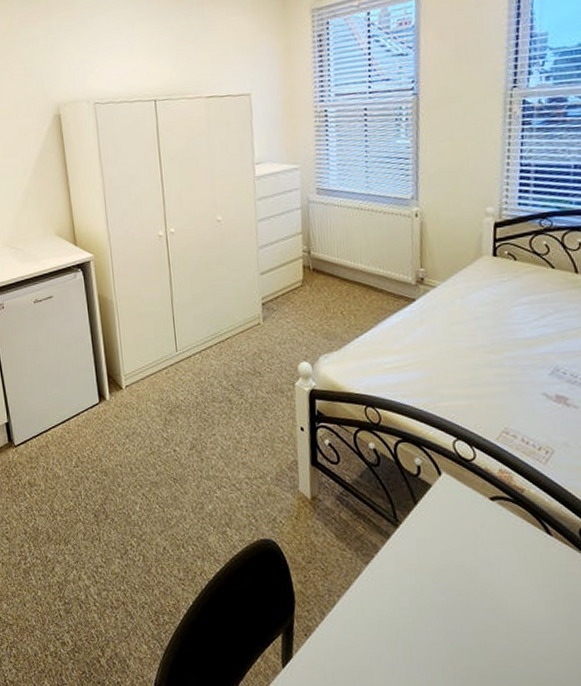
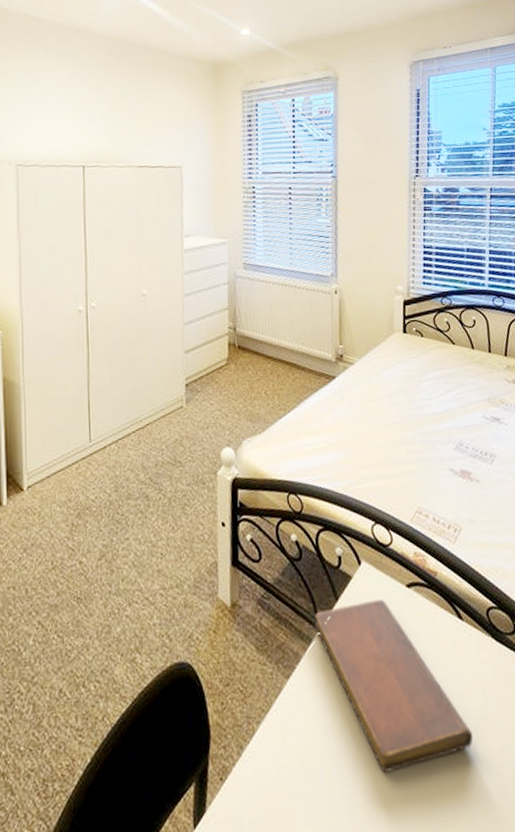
notebook: none [393,507,559,655] -> present [314,599,473,773]

